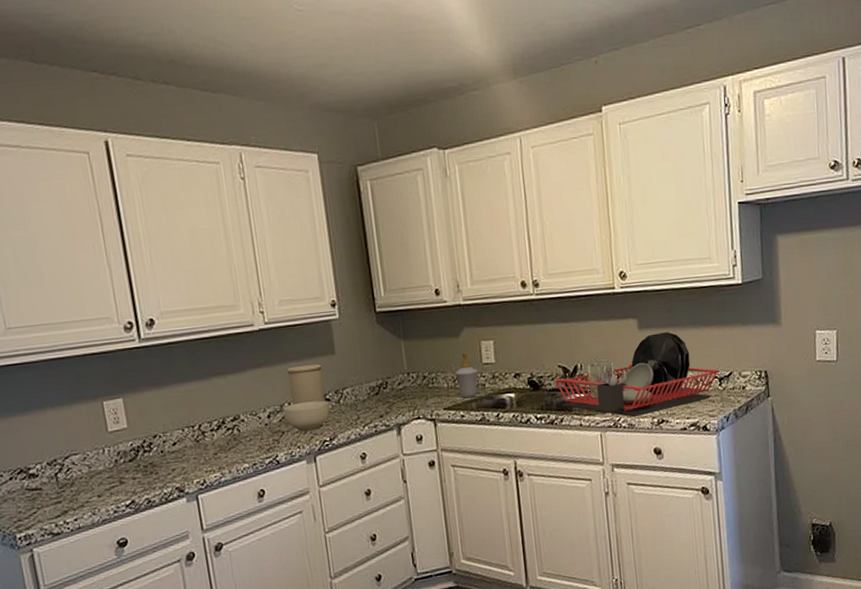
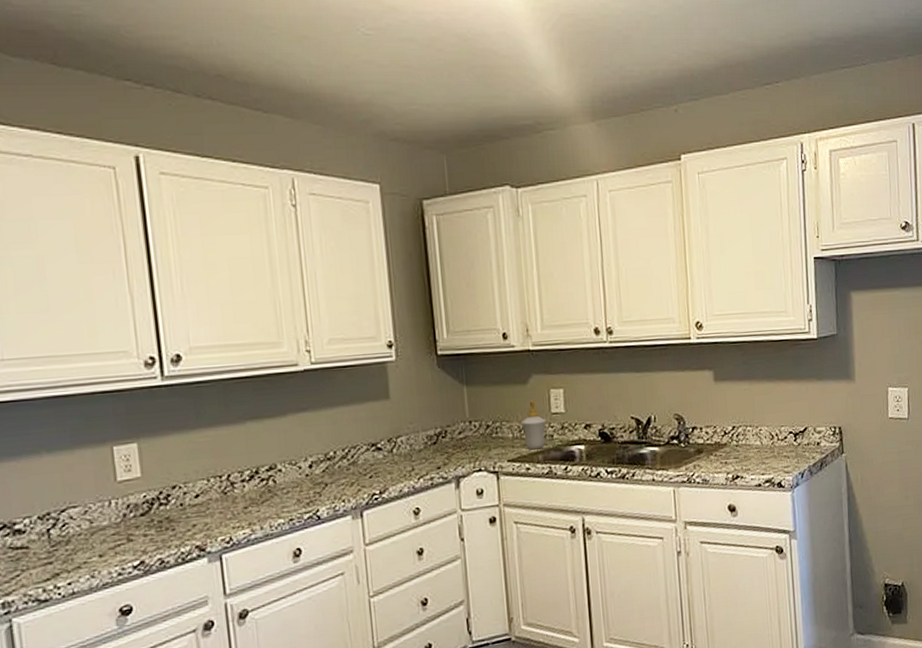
bowl: present [282,400,330,432] -> none [327,449,382,484]
canister: present [287,364,326,405] -> none [334,409,377,454]
dish rack: present [555,332,720,417] -> none [627,385,795,472]

